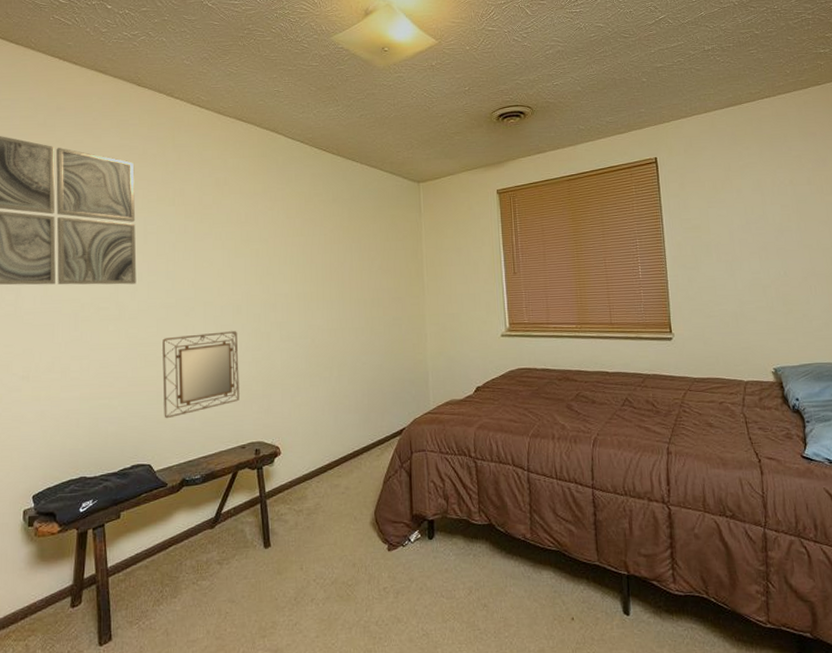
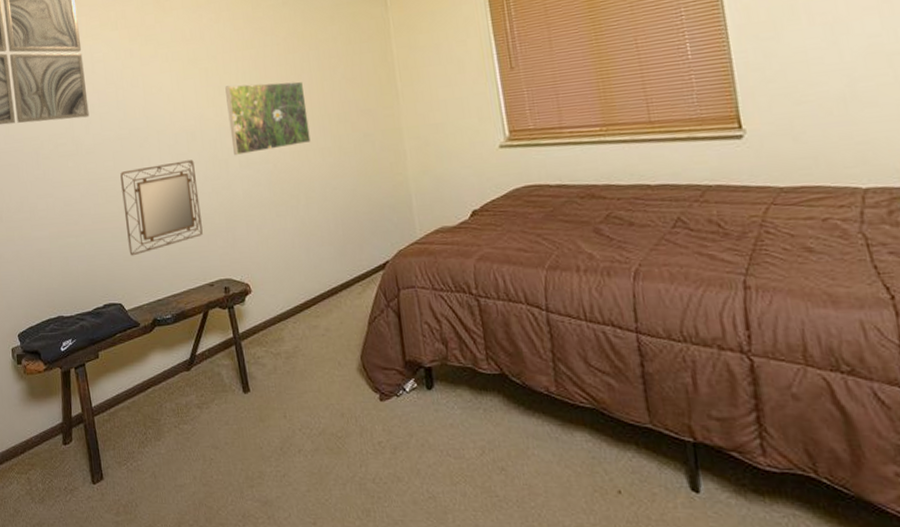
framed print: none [274,266,347,330] -> present [225,81,311,156]

